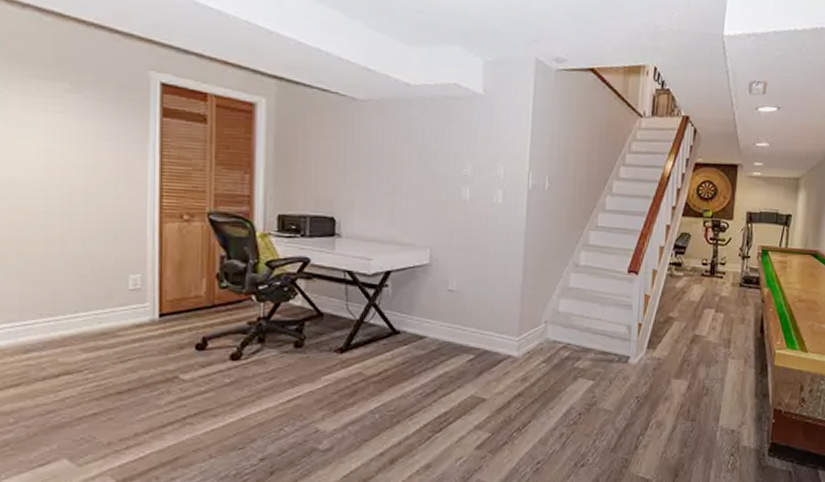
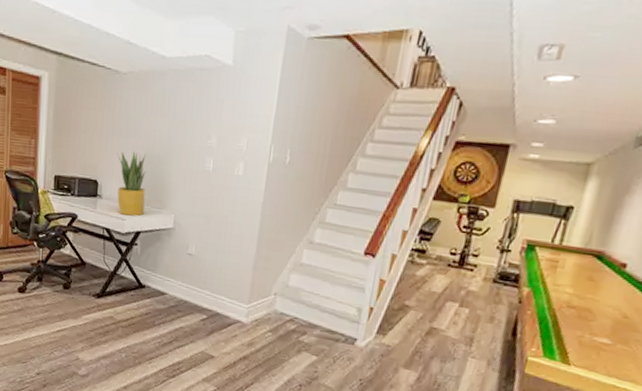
planter: none [357,183,396,255] -> present [117,151,146,216]

